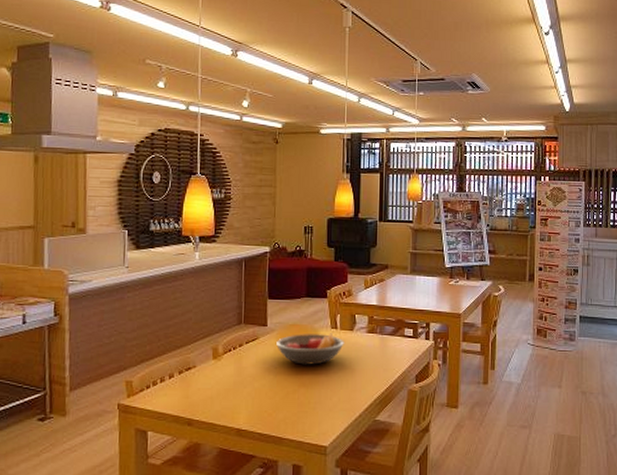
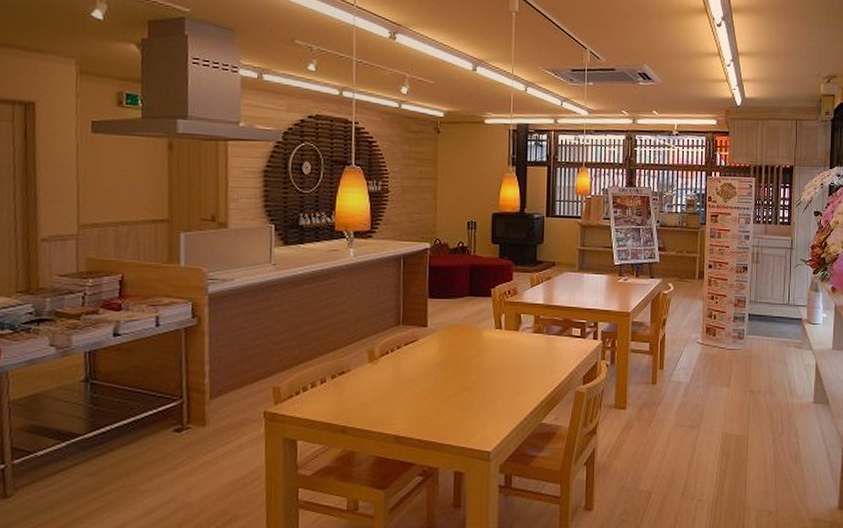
fruit bowl: present [275,333,344,365] -> none [436,333,509,367]

